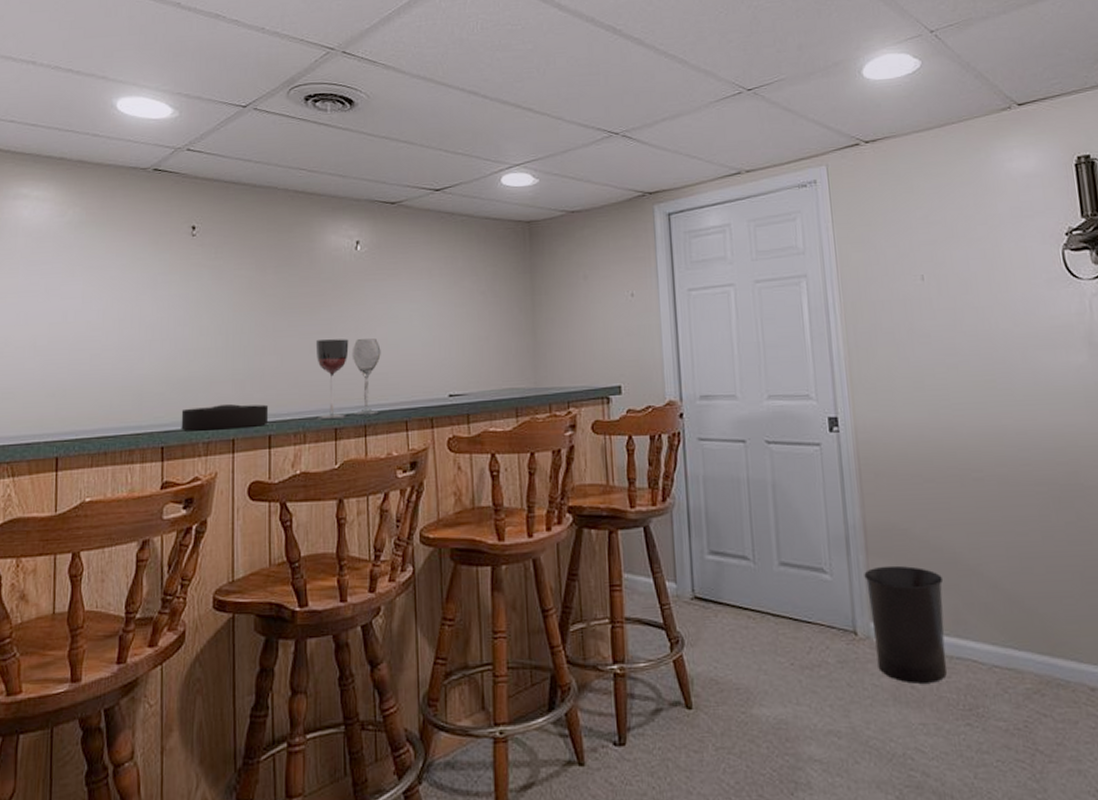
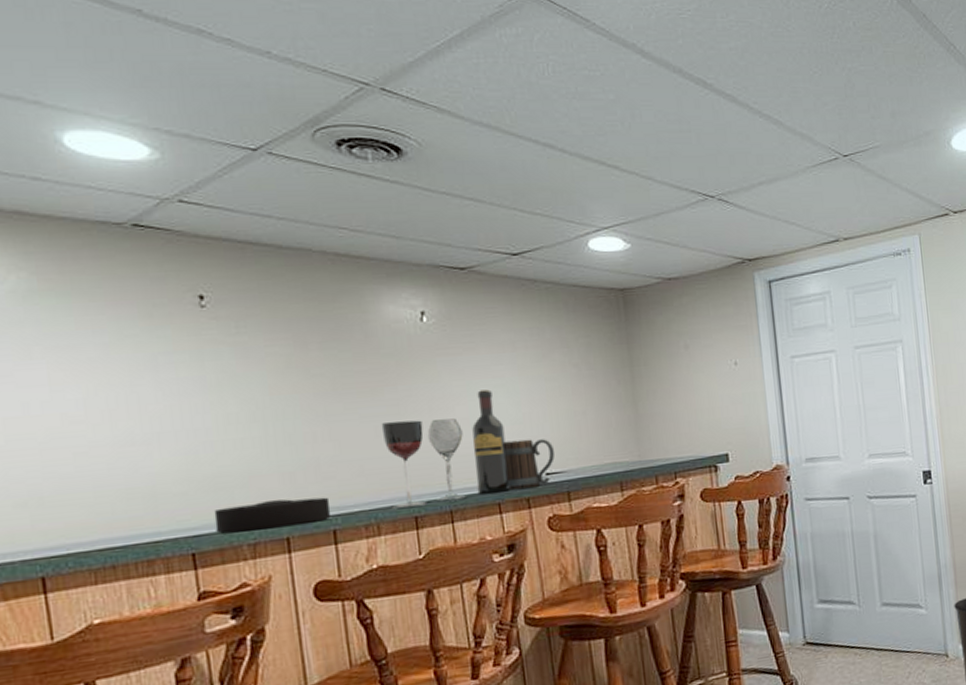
wine bottle: none [388,313,417,413] -> present [472,389,511,496]
beer mug: none [415,361,458,410] -> present [504,439,555,491]

